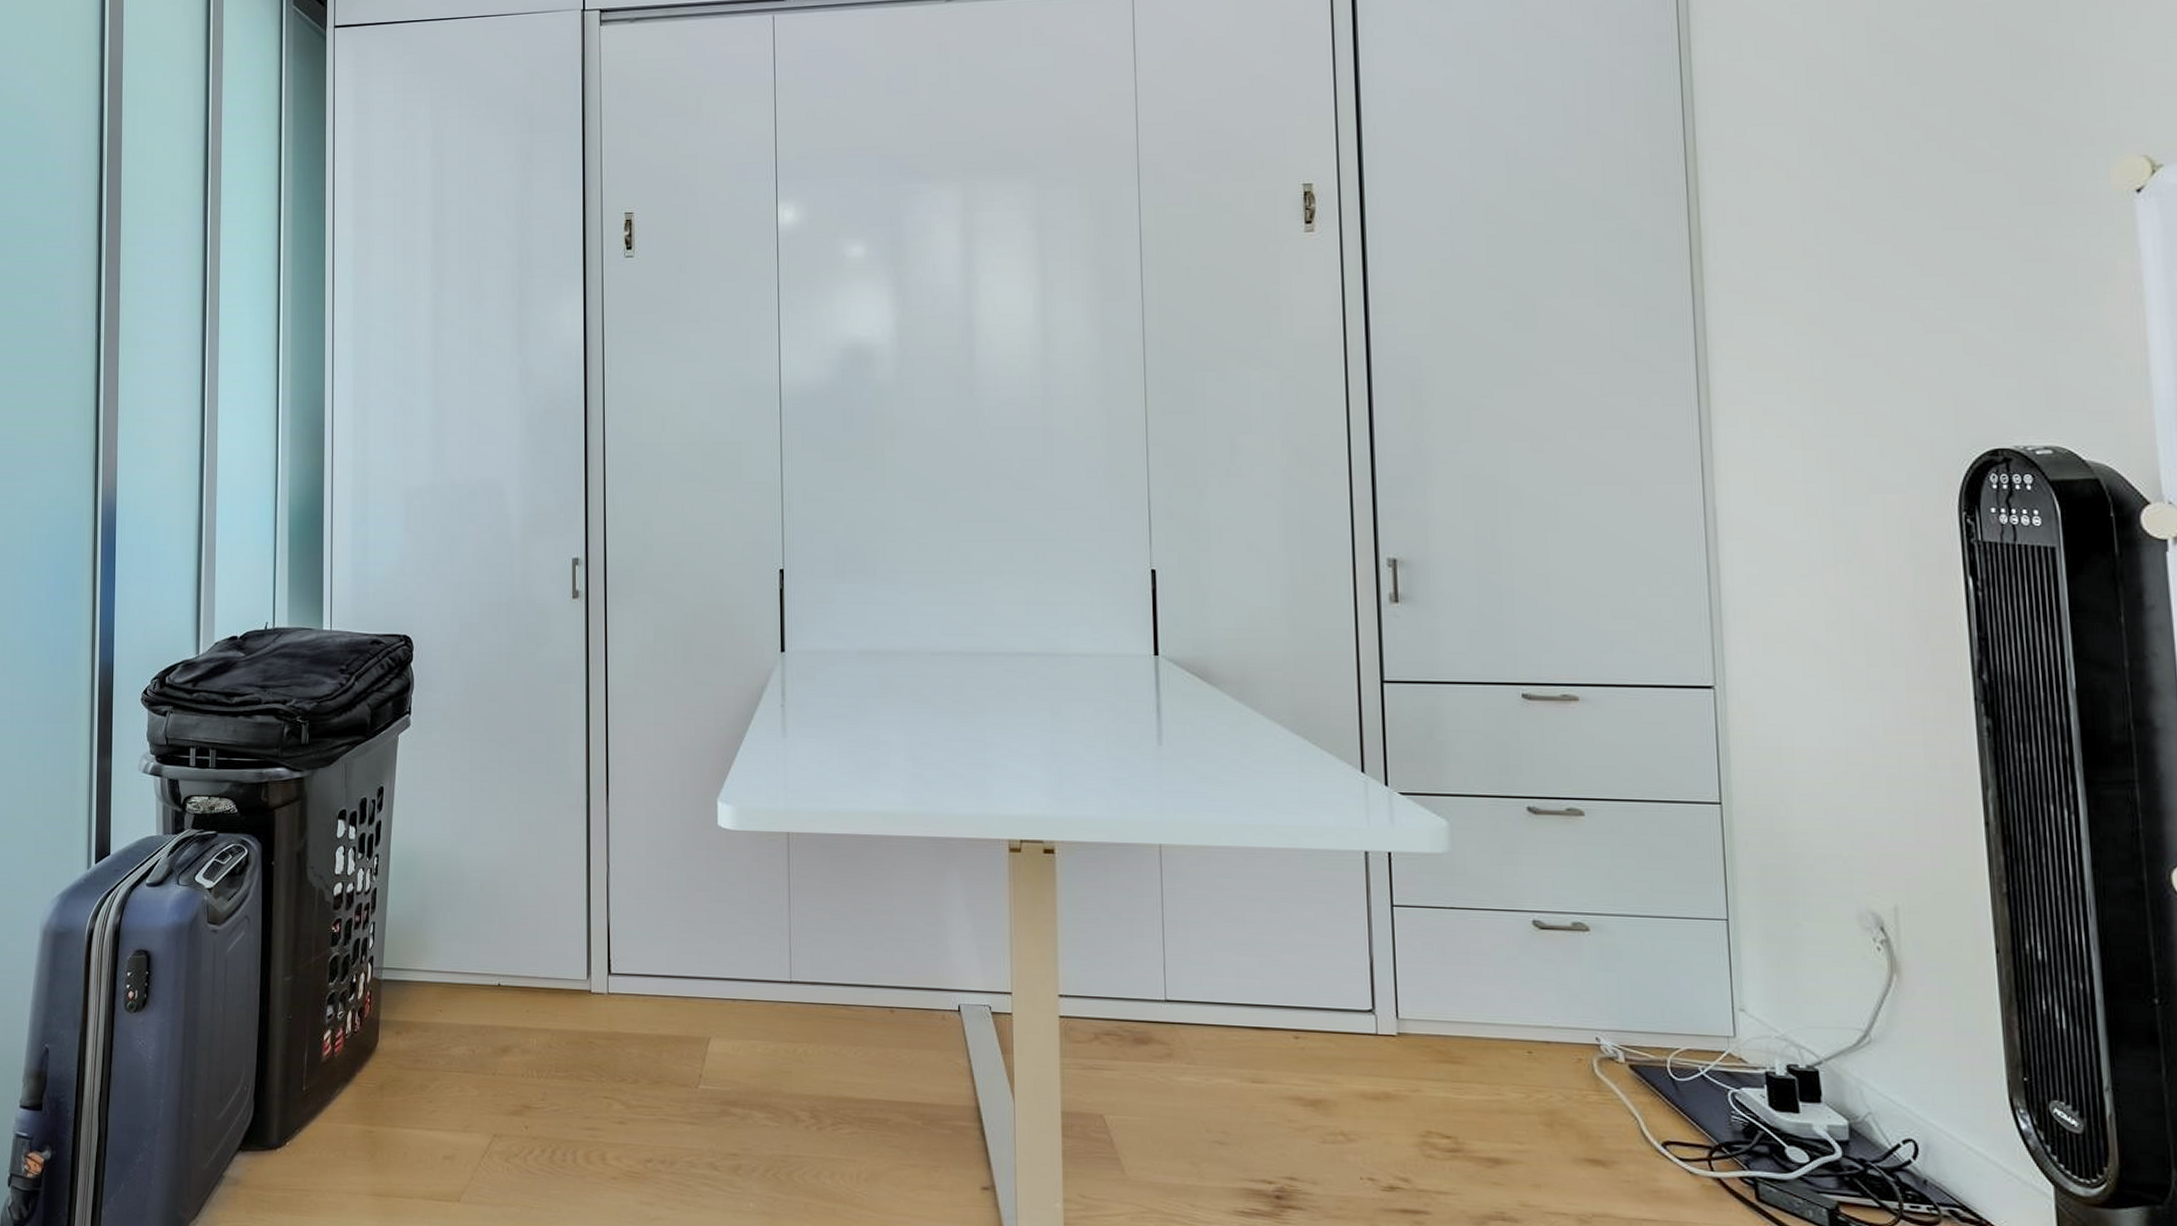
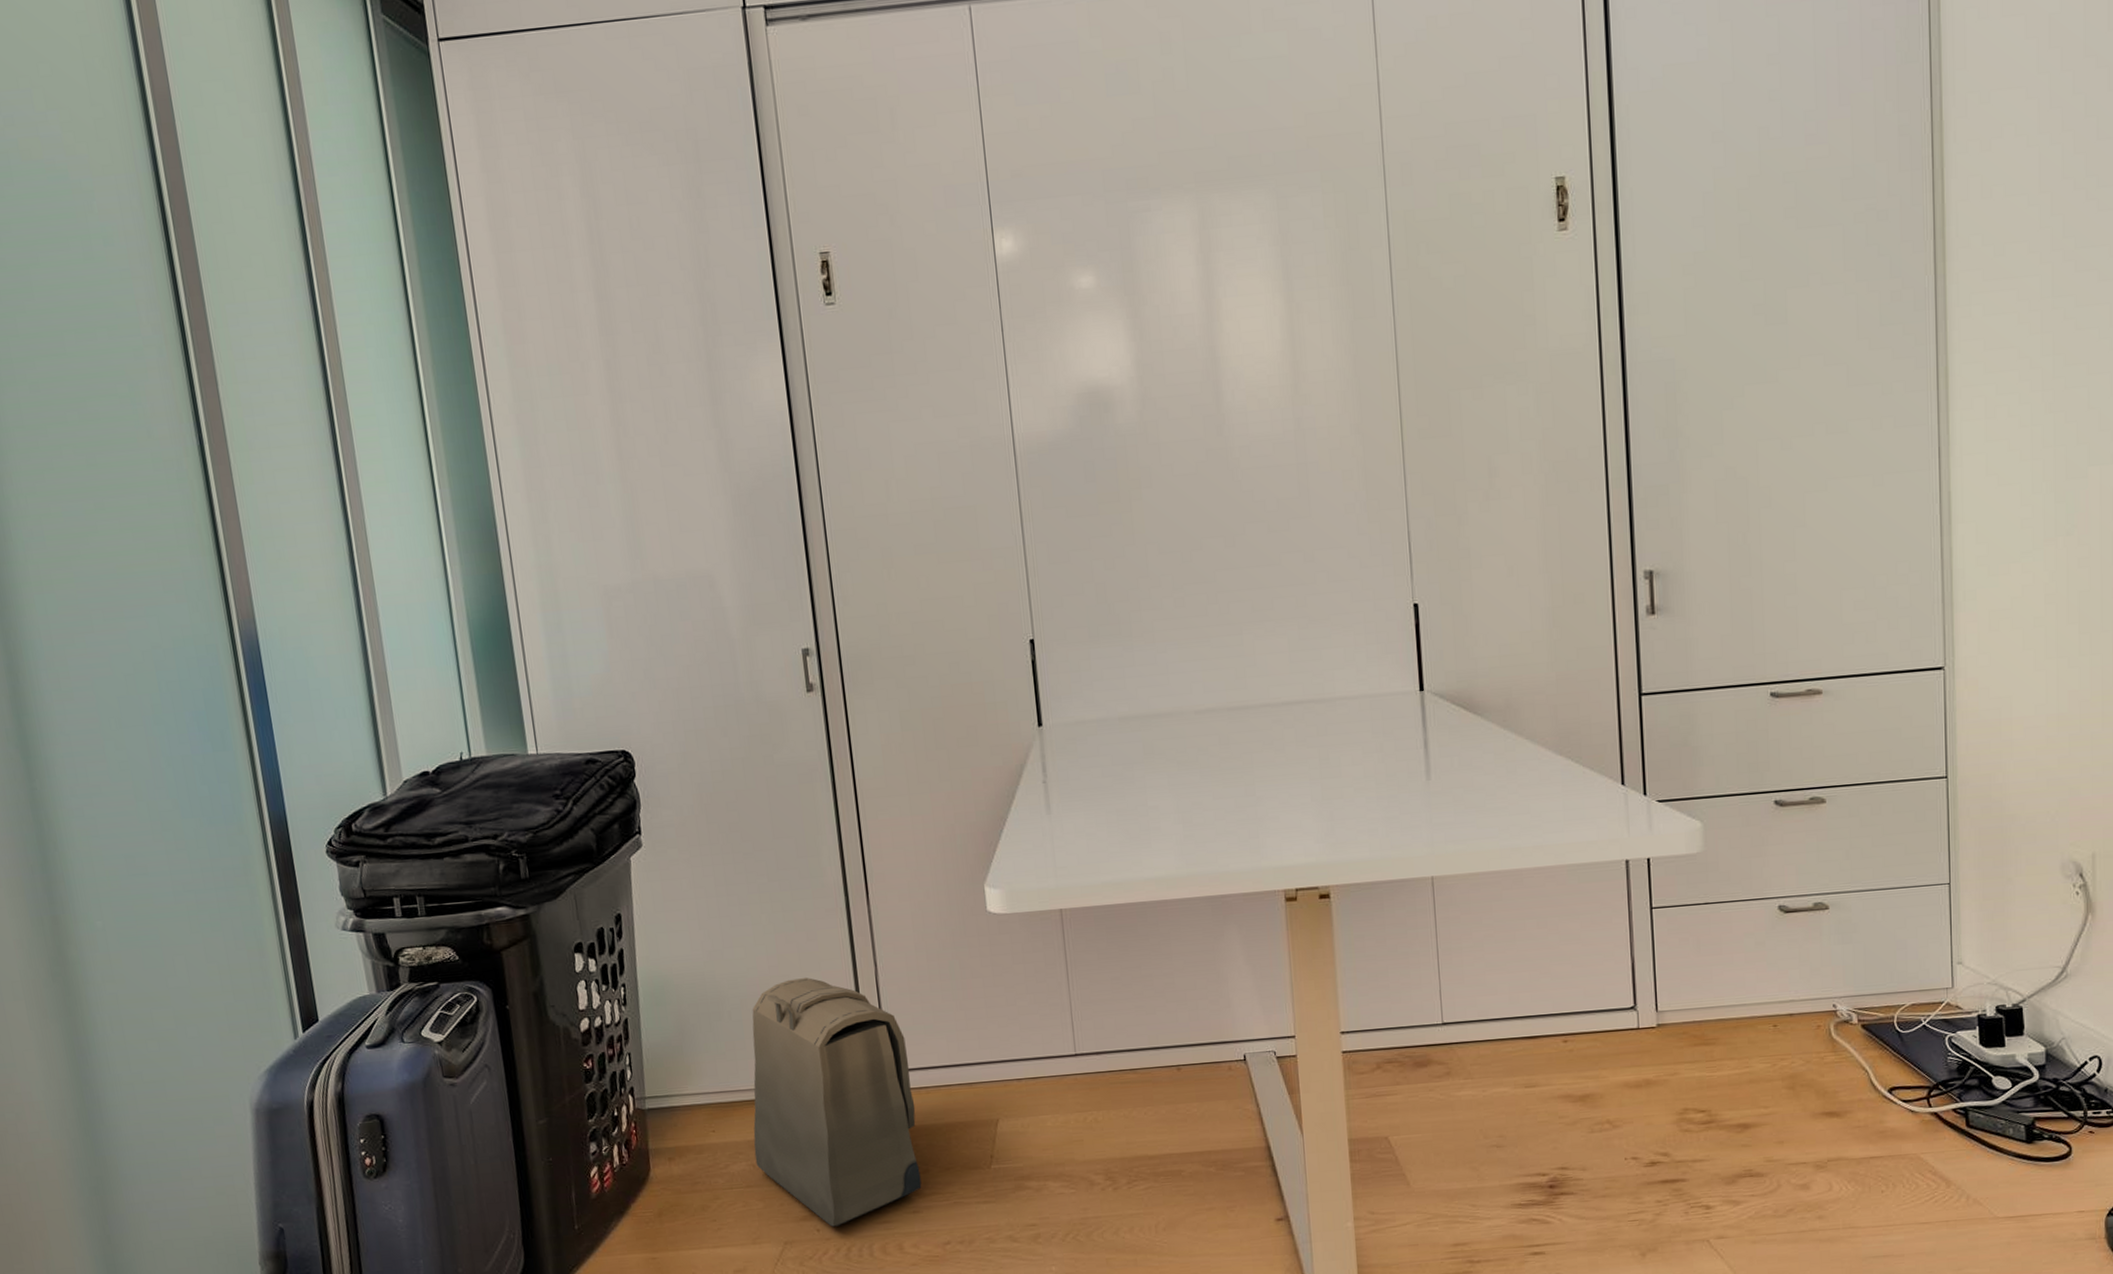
backpack: none [476,869,632,1126] -> present [752,978,922,1227]

